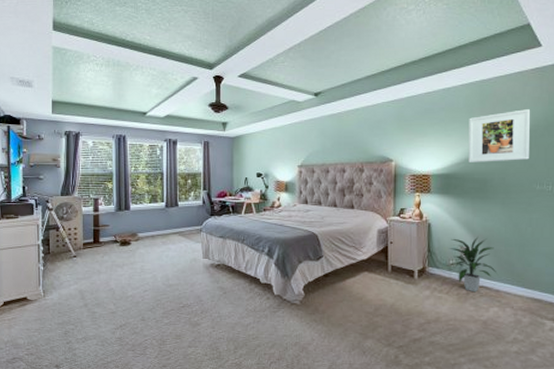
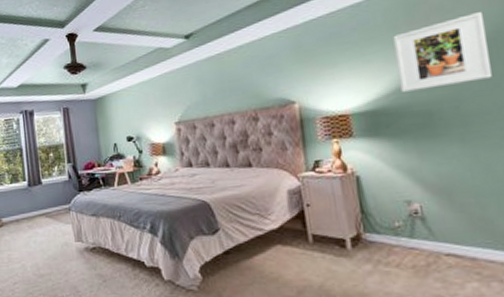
indoor plant: present [448,237,498,293] -> none [390,188,470,263]

